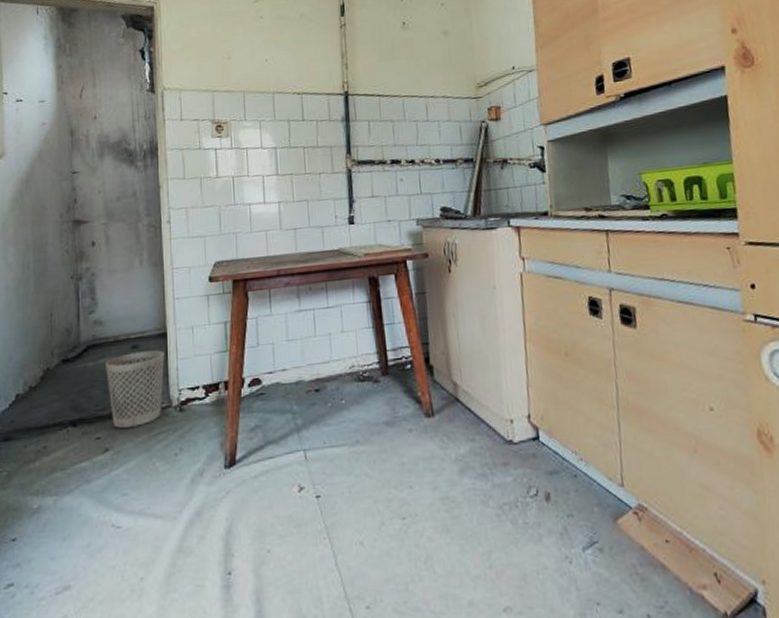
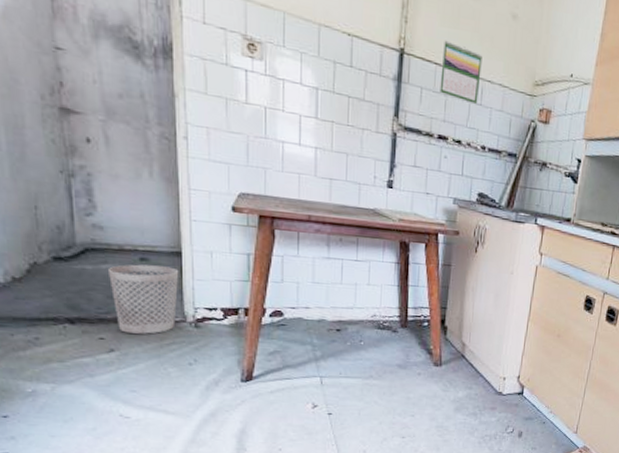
calendar: none [383,72,424,122] -> present [440,40,482,105]

